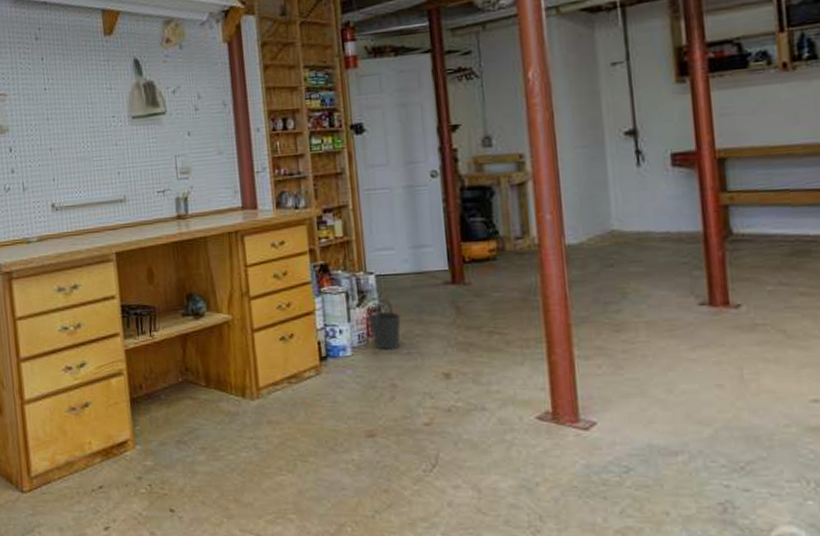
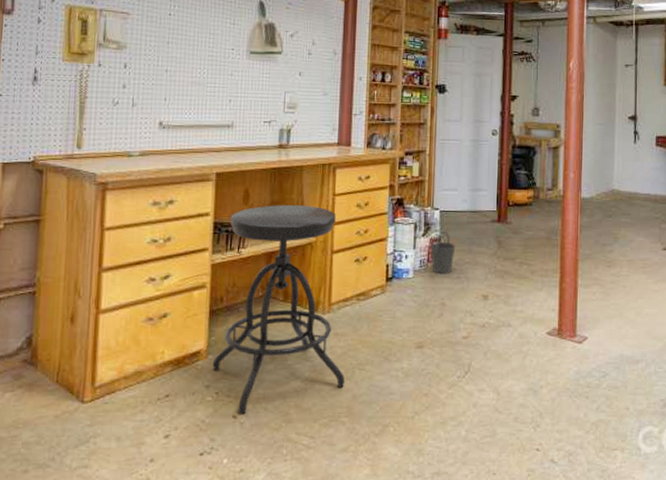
stool: none [137,280,287,509] -> present [212,205,344,415]

